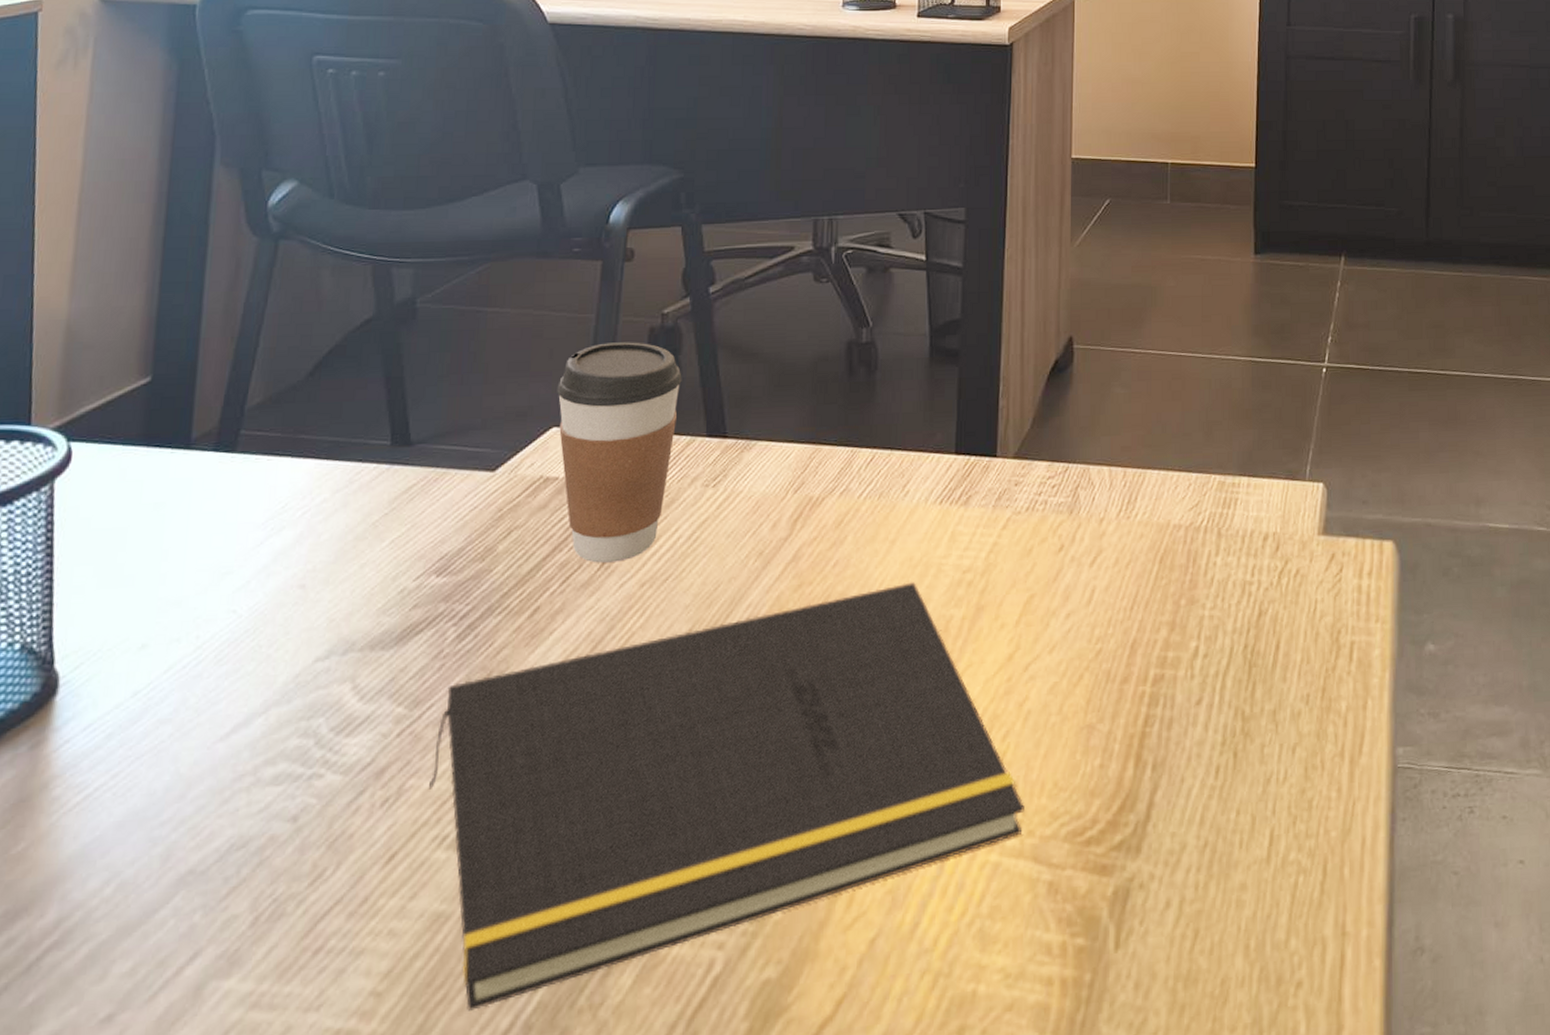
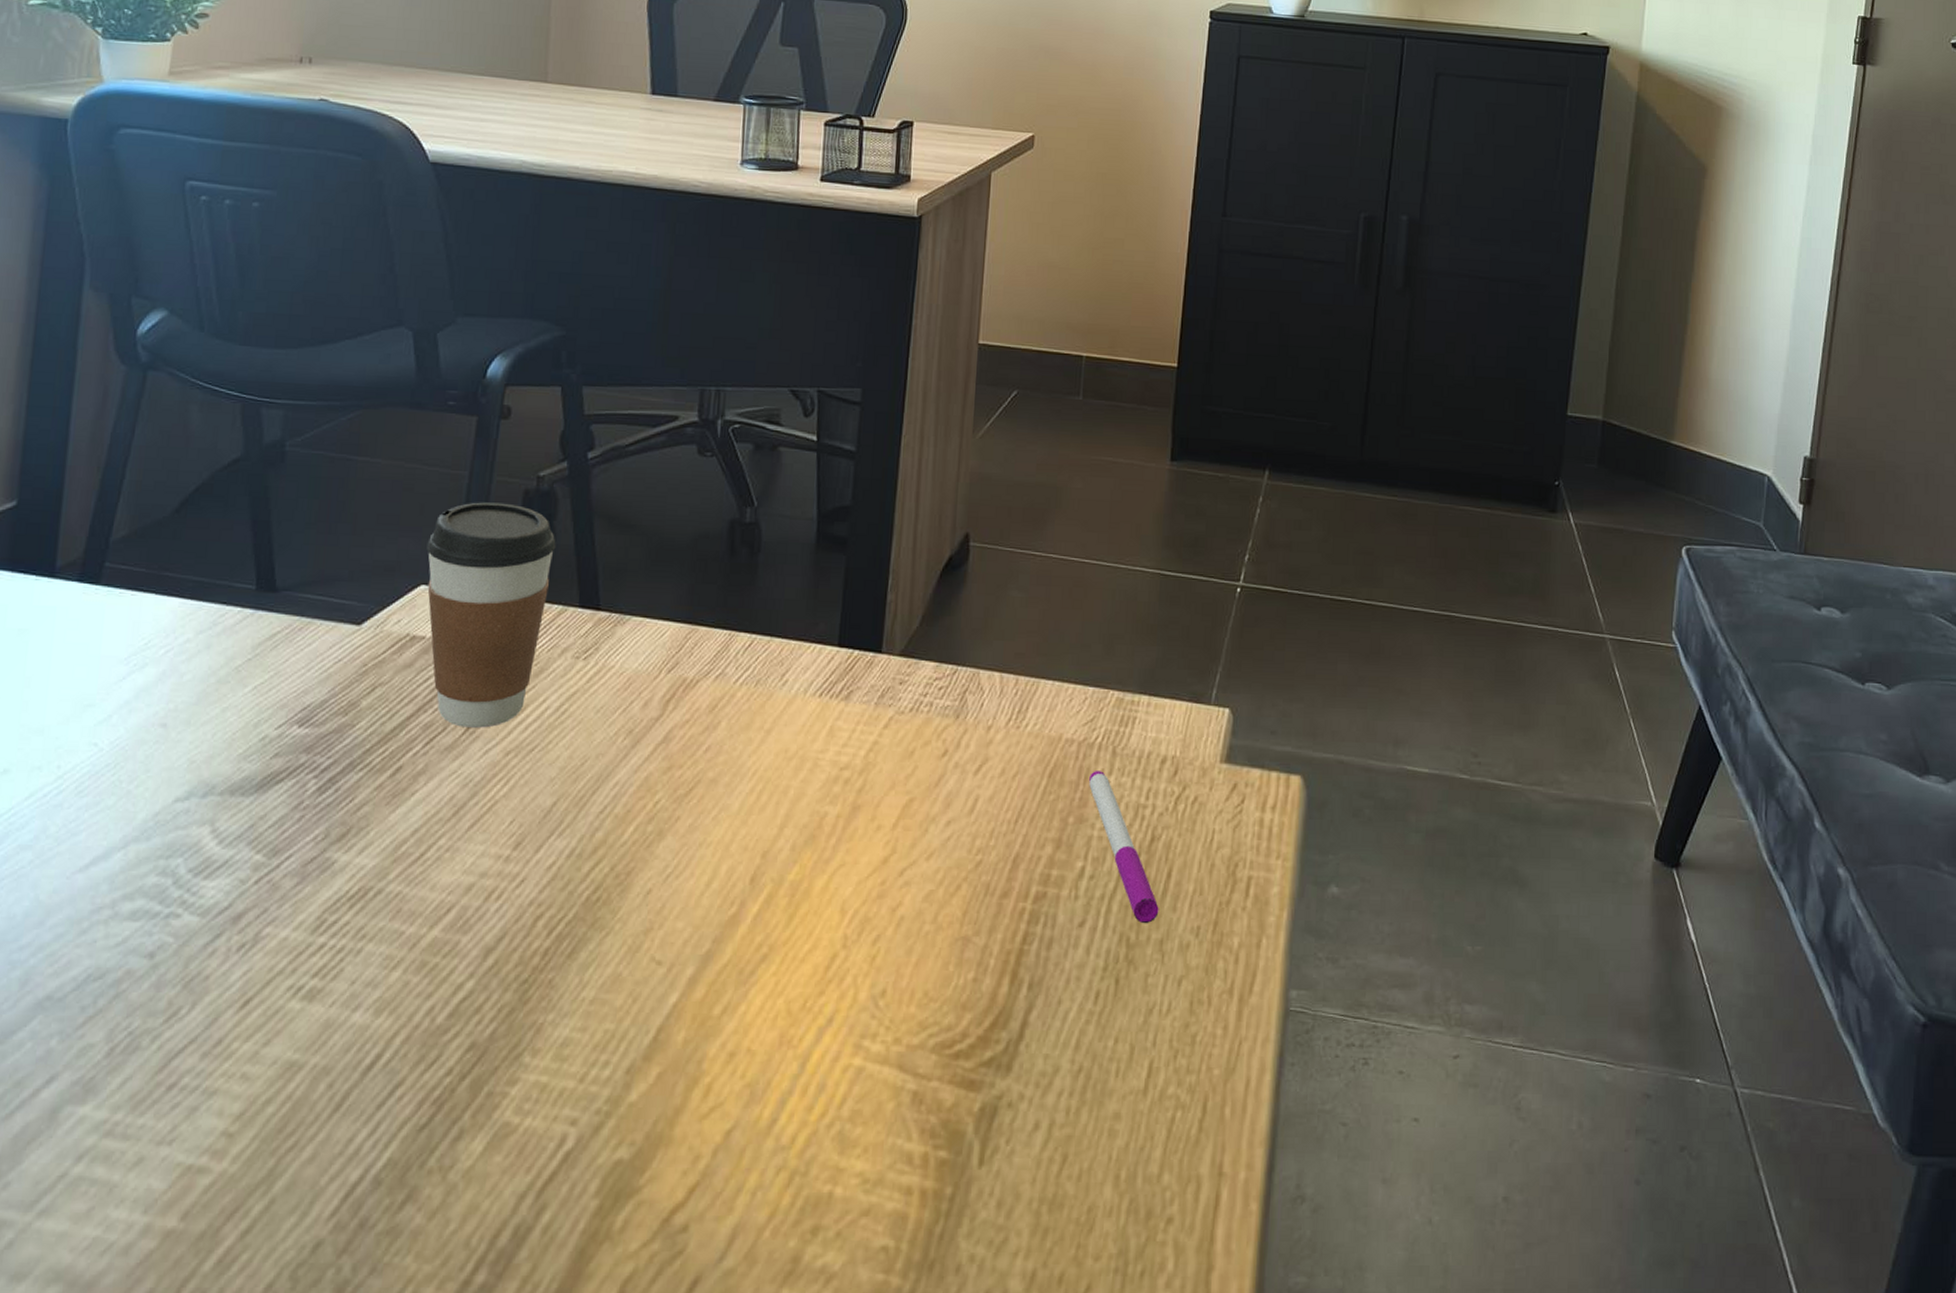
notepad: present [429,582,1024,1011] -> none [285,774,892,1160]
pen: none [1198,553,1270,697] -> present [1089,771,1159,924]

